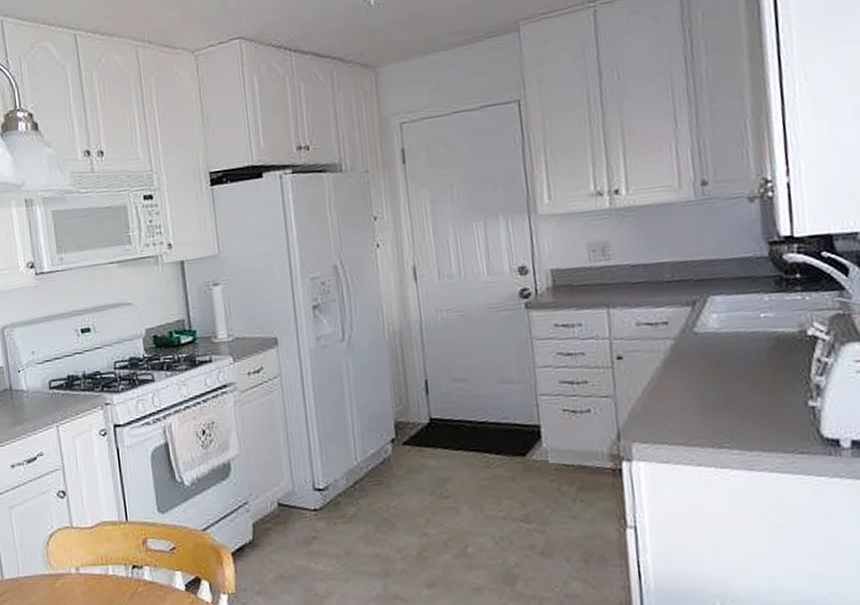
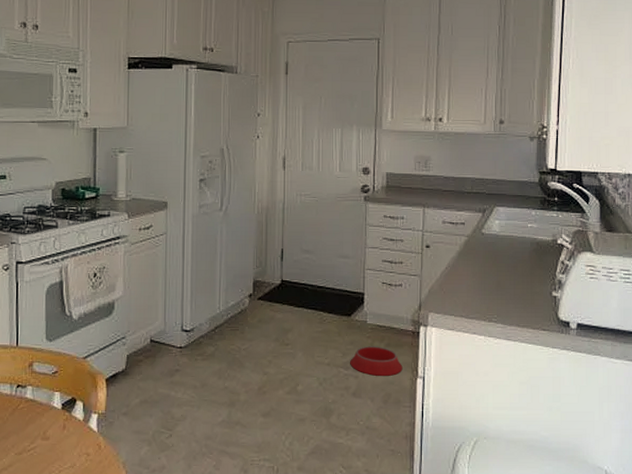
pet bowl: none [532,491,605,529] -> present [350,346,403,376]

